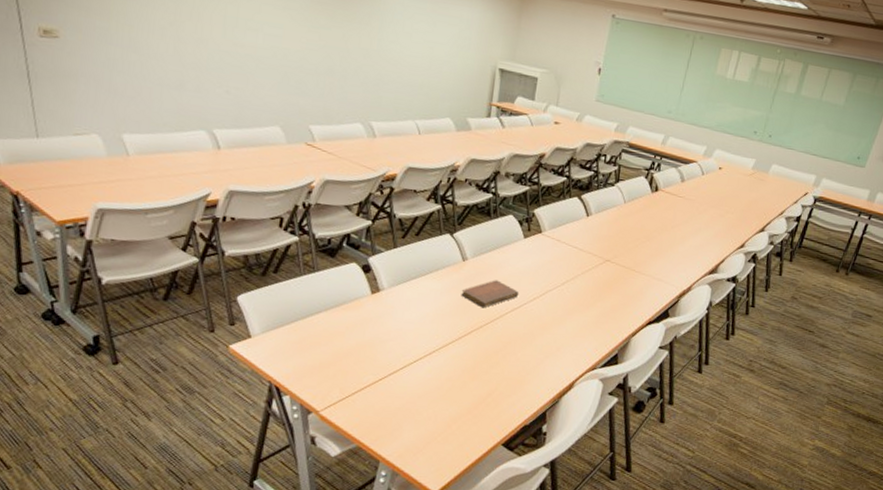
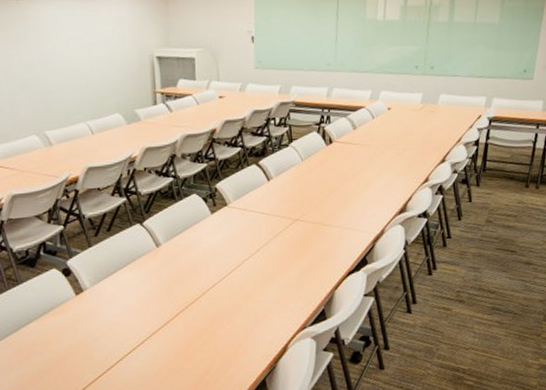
notebook: present [461,280,519,308] -> none [160,259,217,289]

